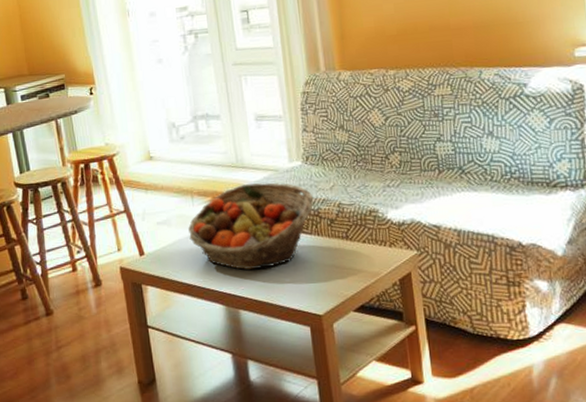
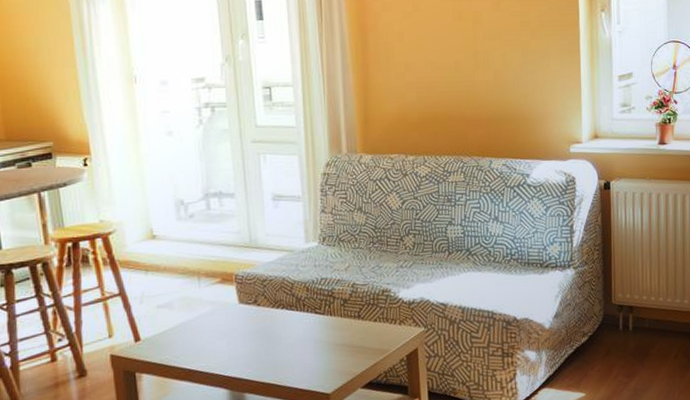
fruit basket: present [188,183,314,270] -> none [193,263,328,353]

